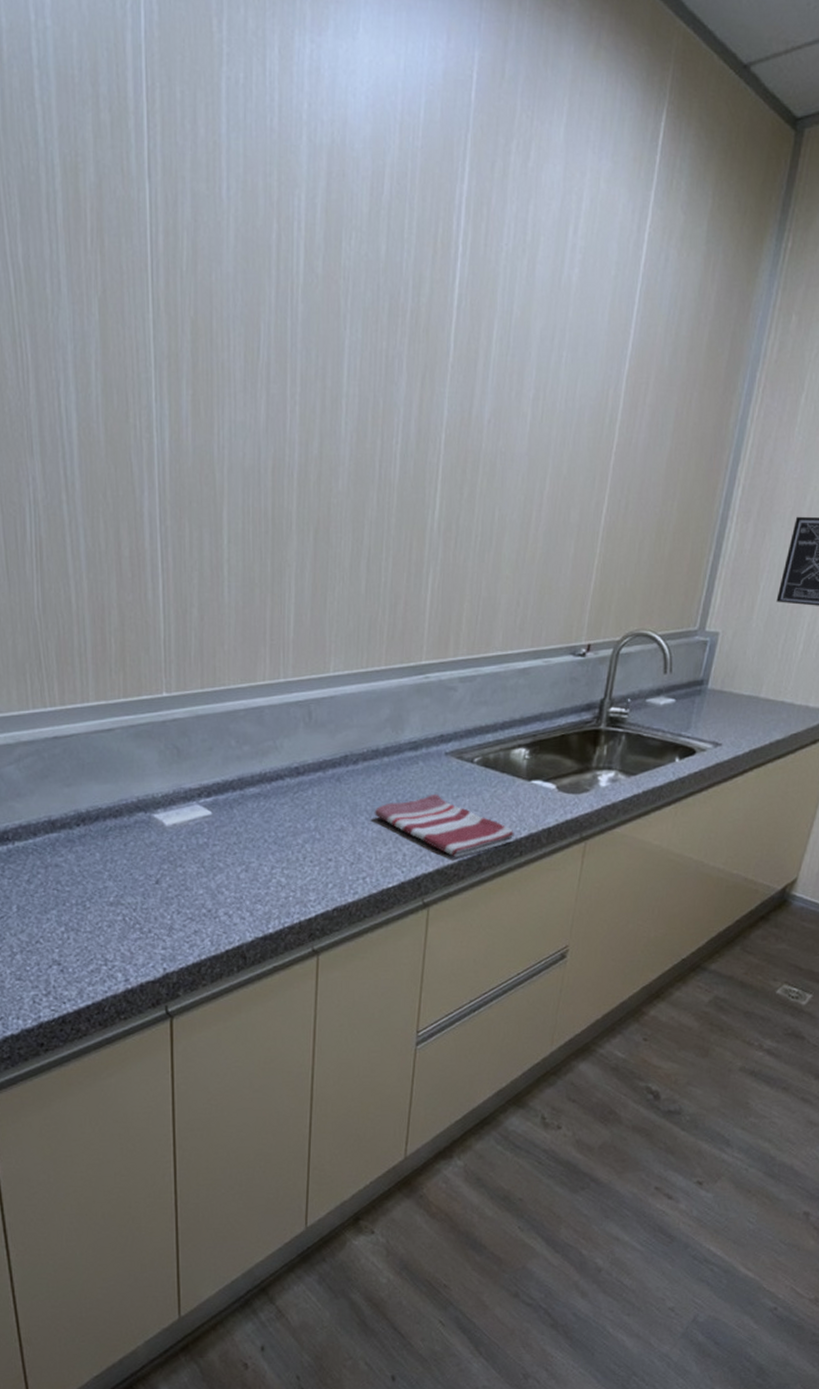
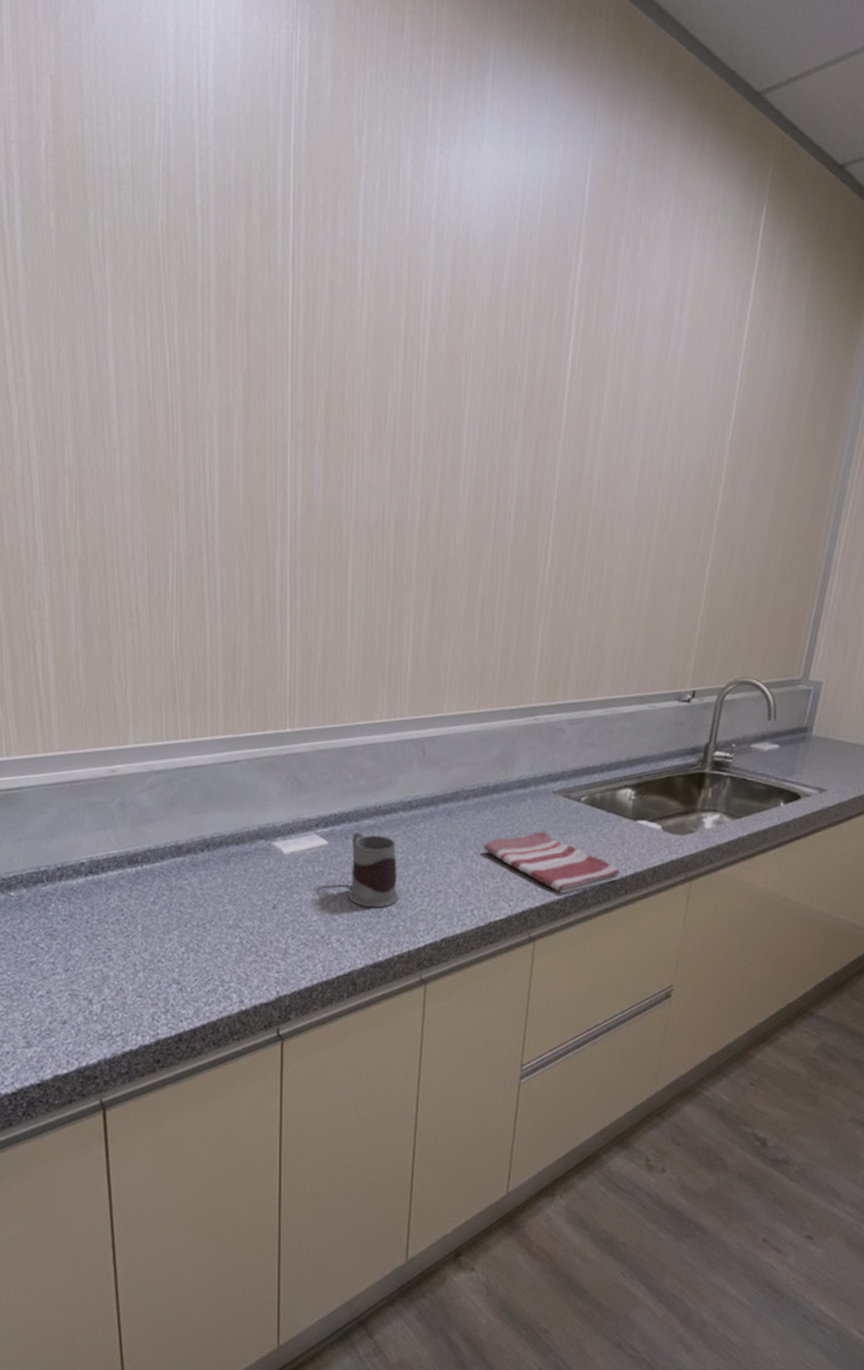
mug: none [234,801,289,879] -> present [347,832,400,908]

